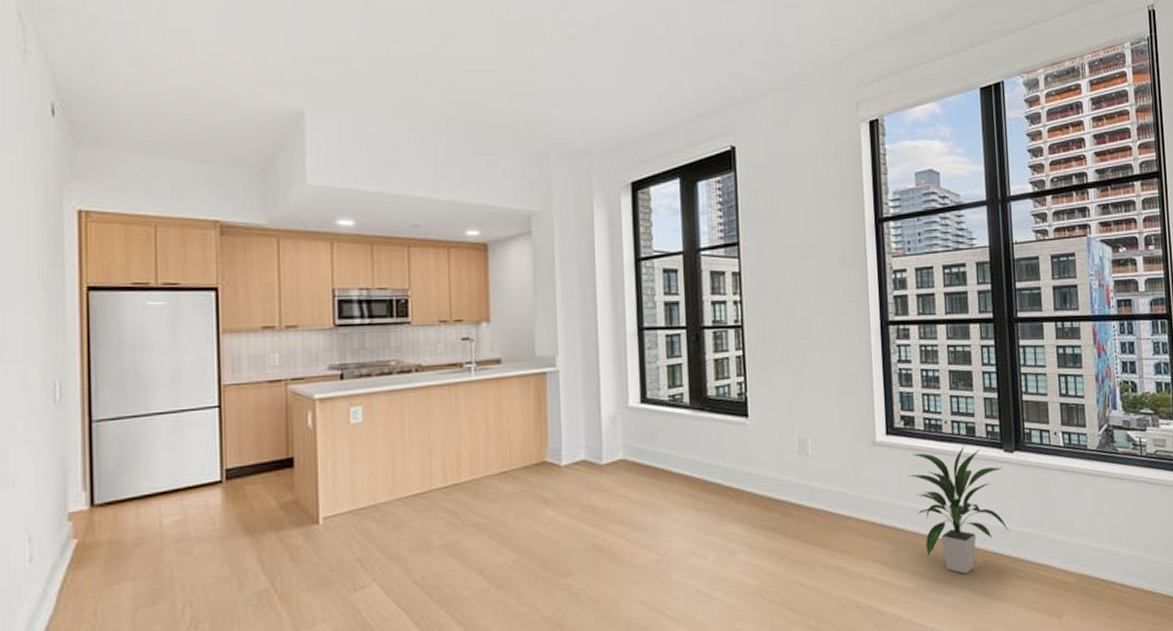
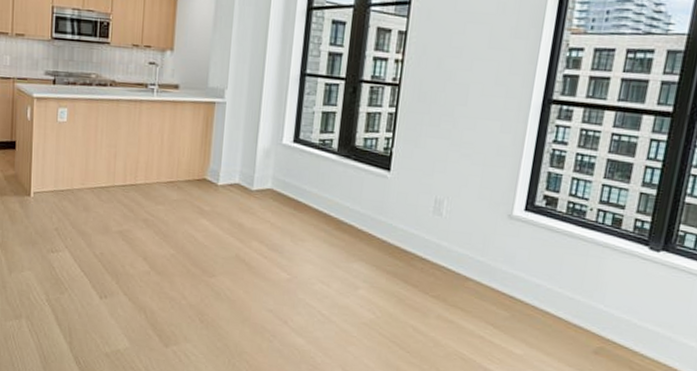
indoor plant: present [908,445,1010,574] -> none [539,233,643,355]

